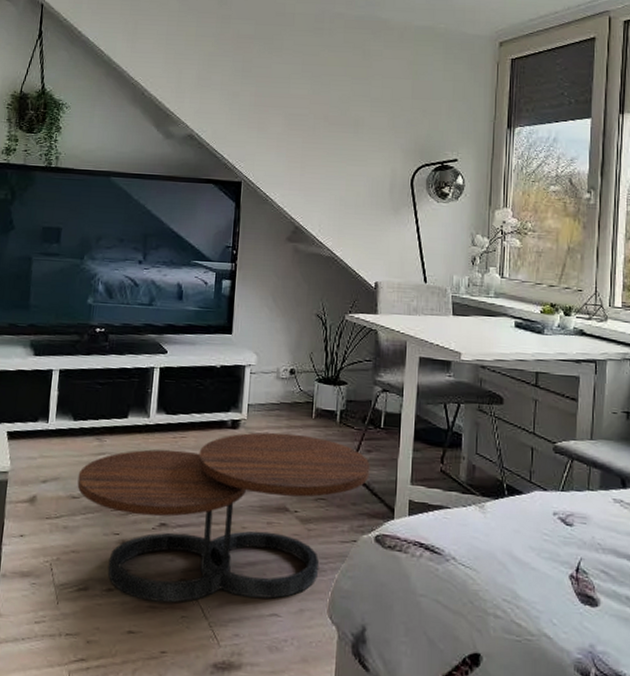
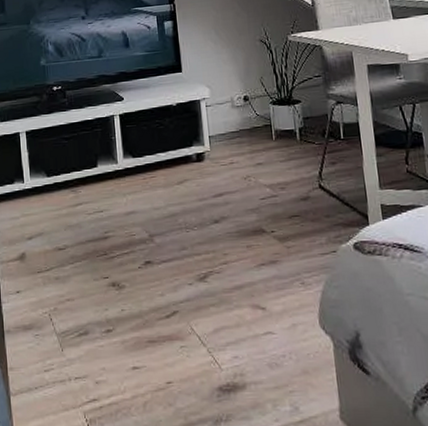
coffee table: present [77,432,370,603] -> none [60,157,338,336]

